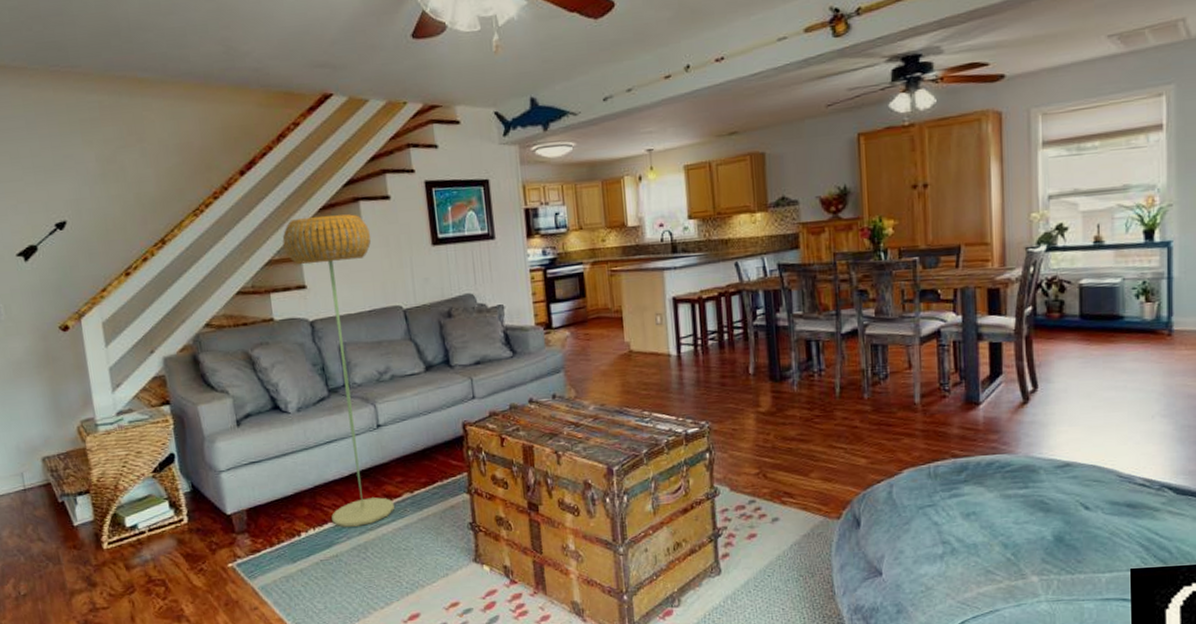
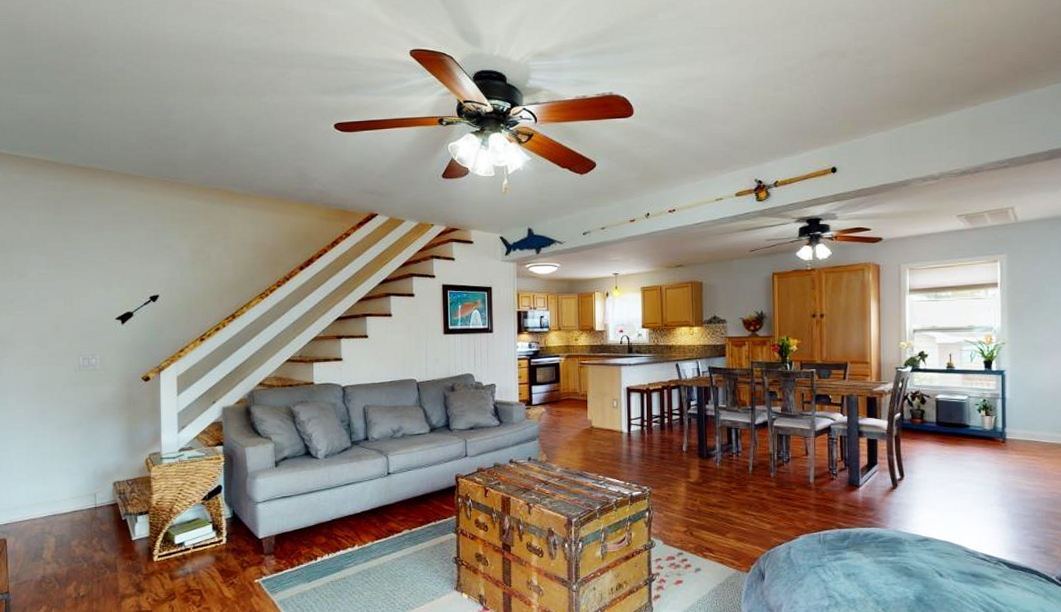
floor lamp: present [282,214,394,527] -> none [327,305,397,555]

